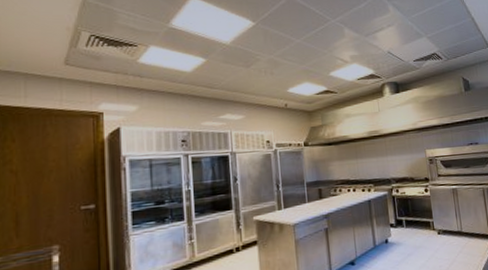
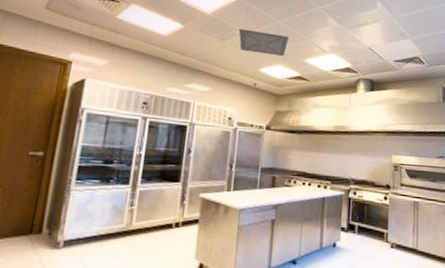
ceiling vent: none [260,53,310,75] -> present [238,28,289,57]

